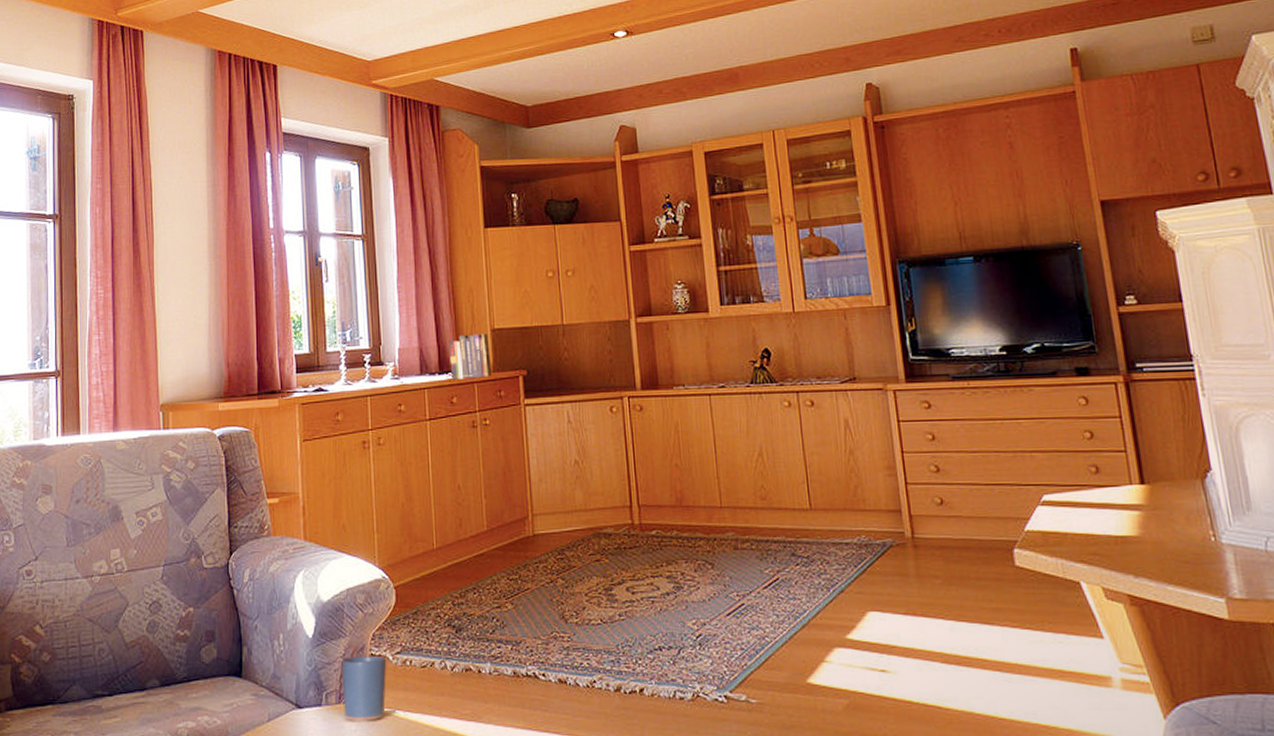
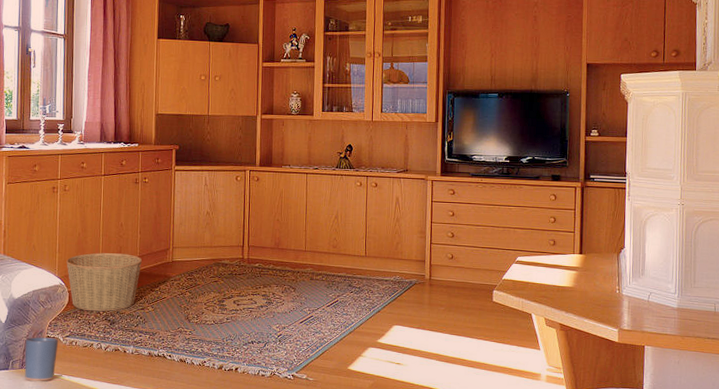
basket: none [388,528,492,614] -> present [66,253,142,312]
books: present [449,333,492,380] -> none [123,116,153,149]

